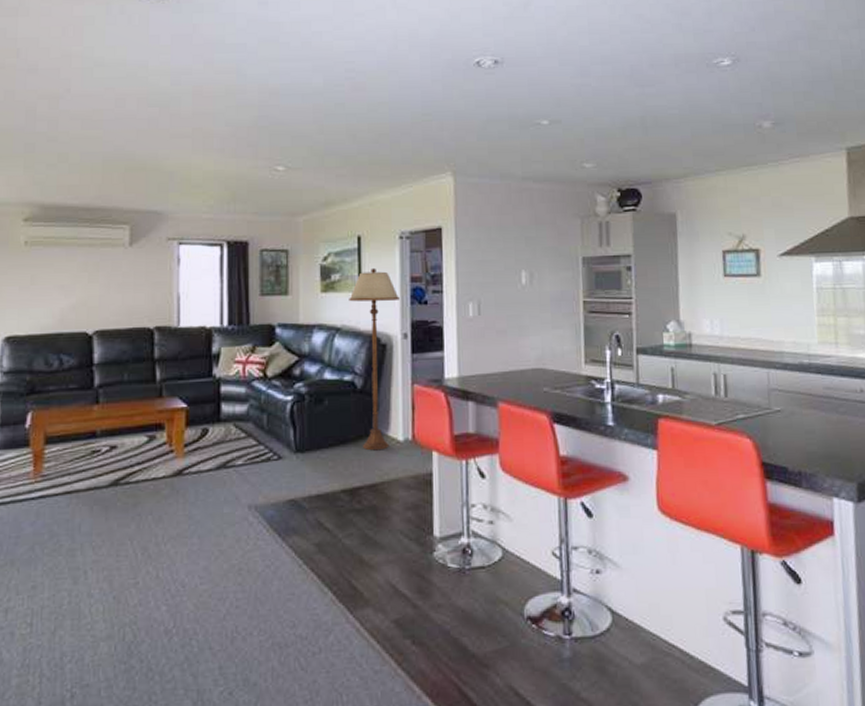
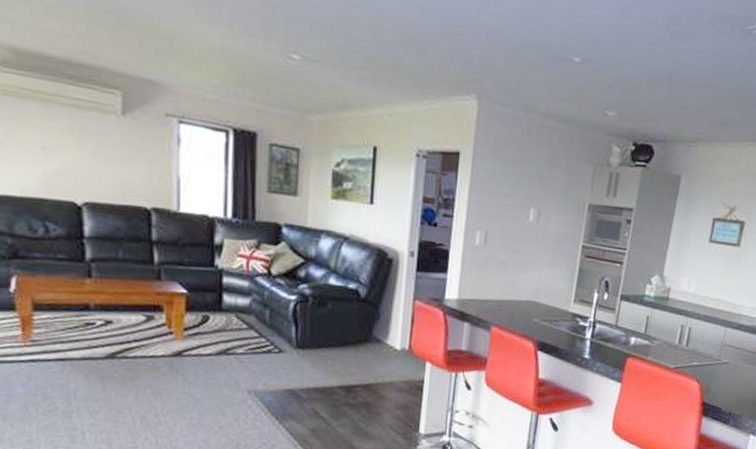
floor lamp: present [349,267,399,451] -> none [359,181,410,356]

